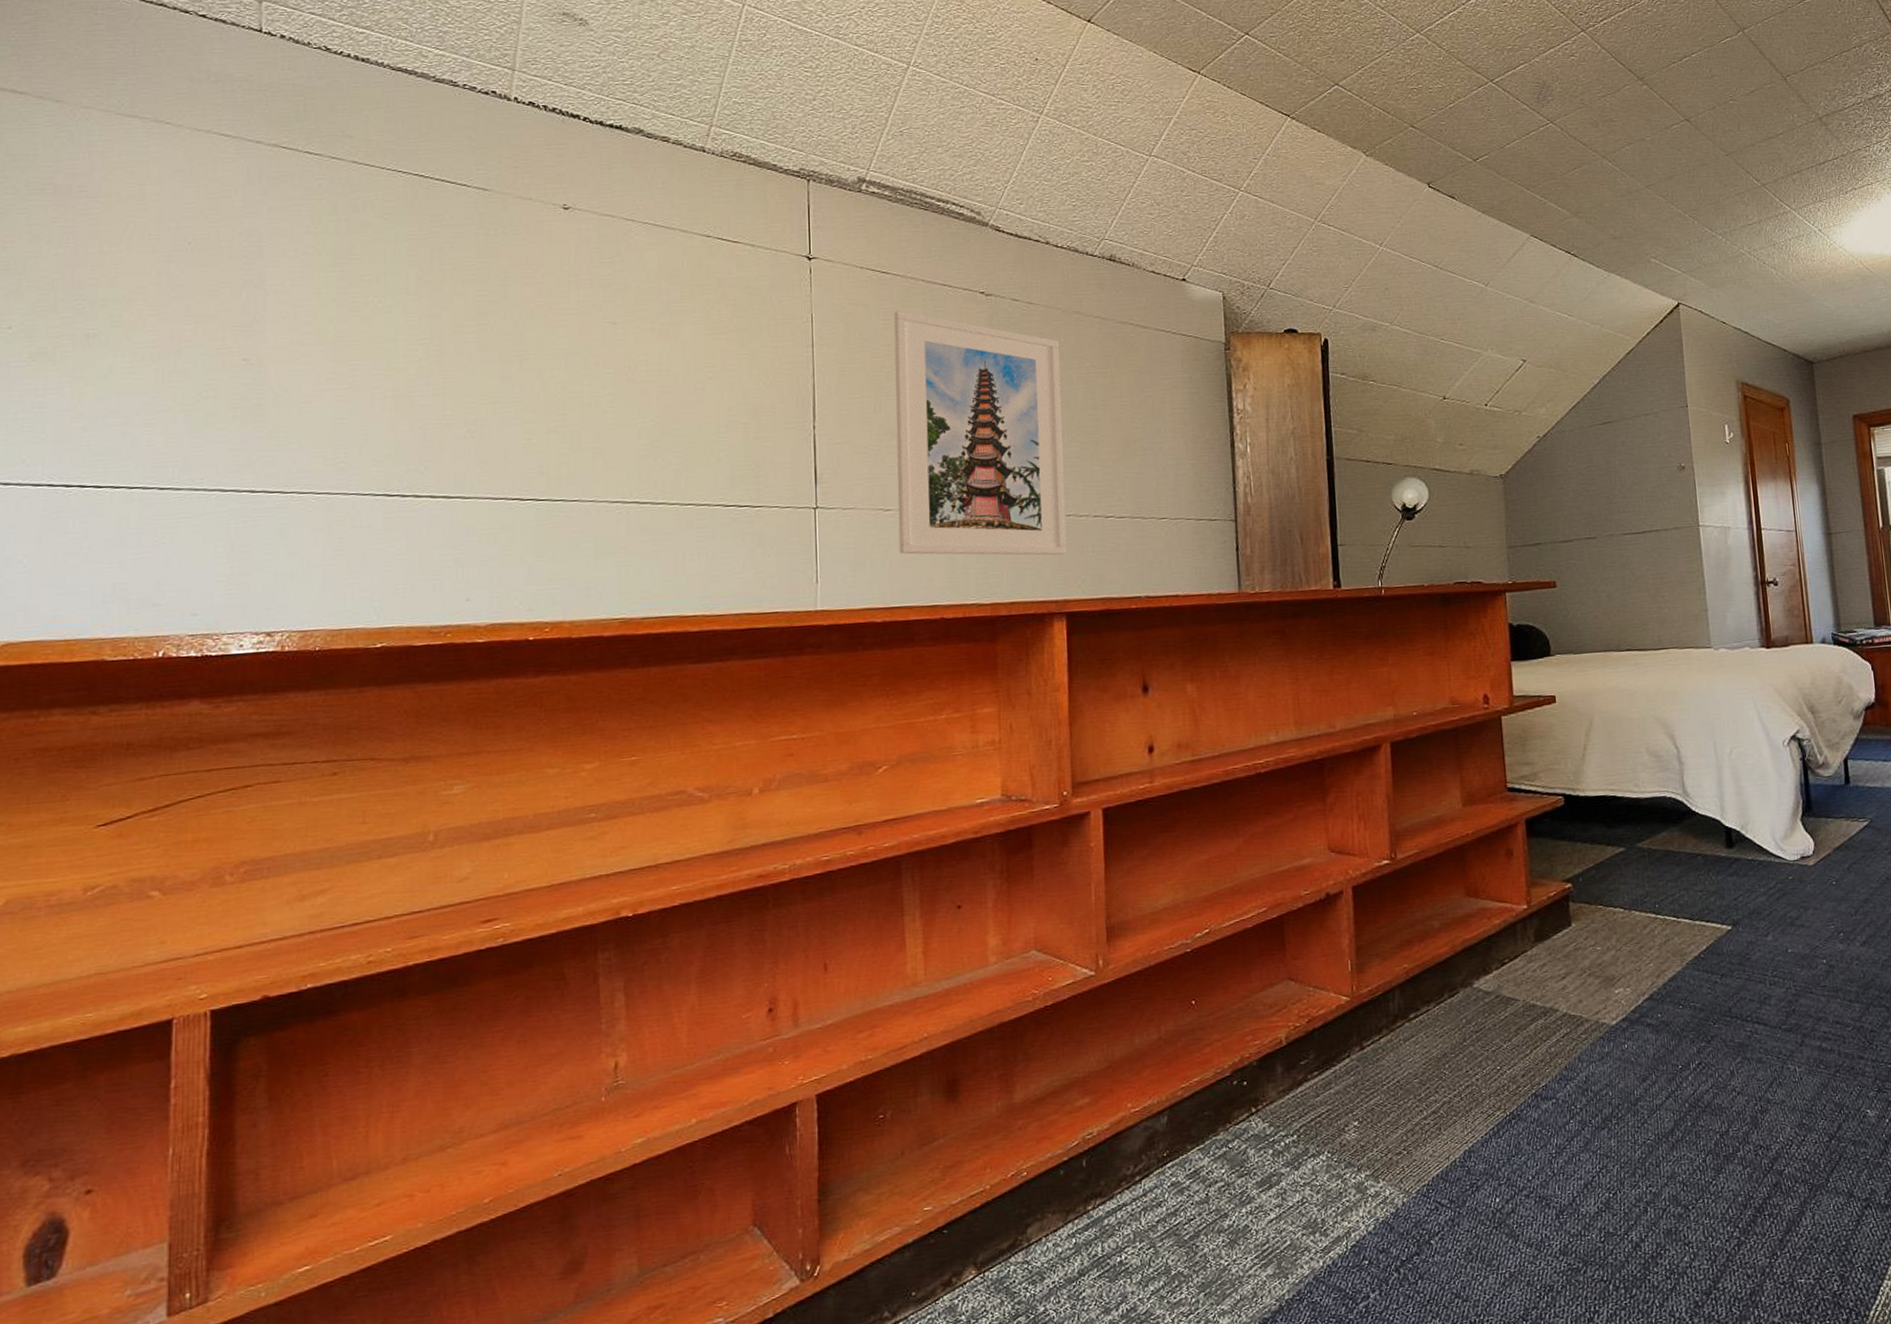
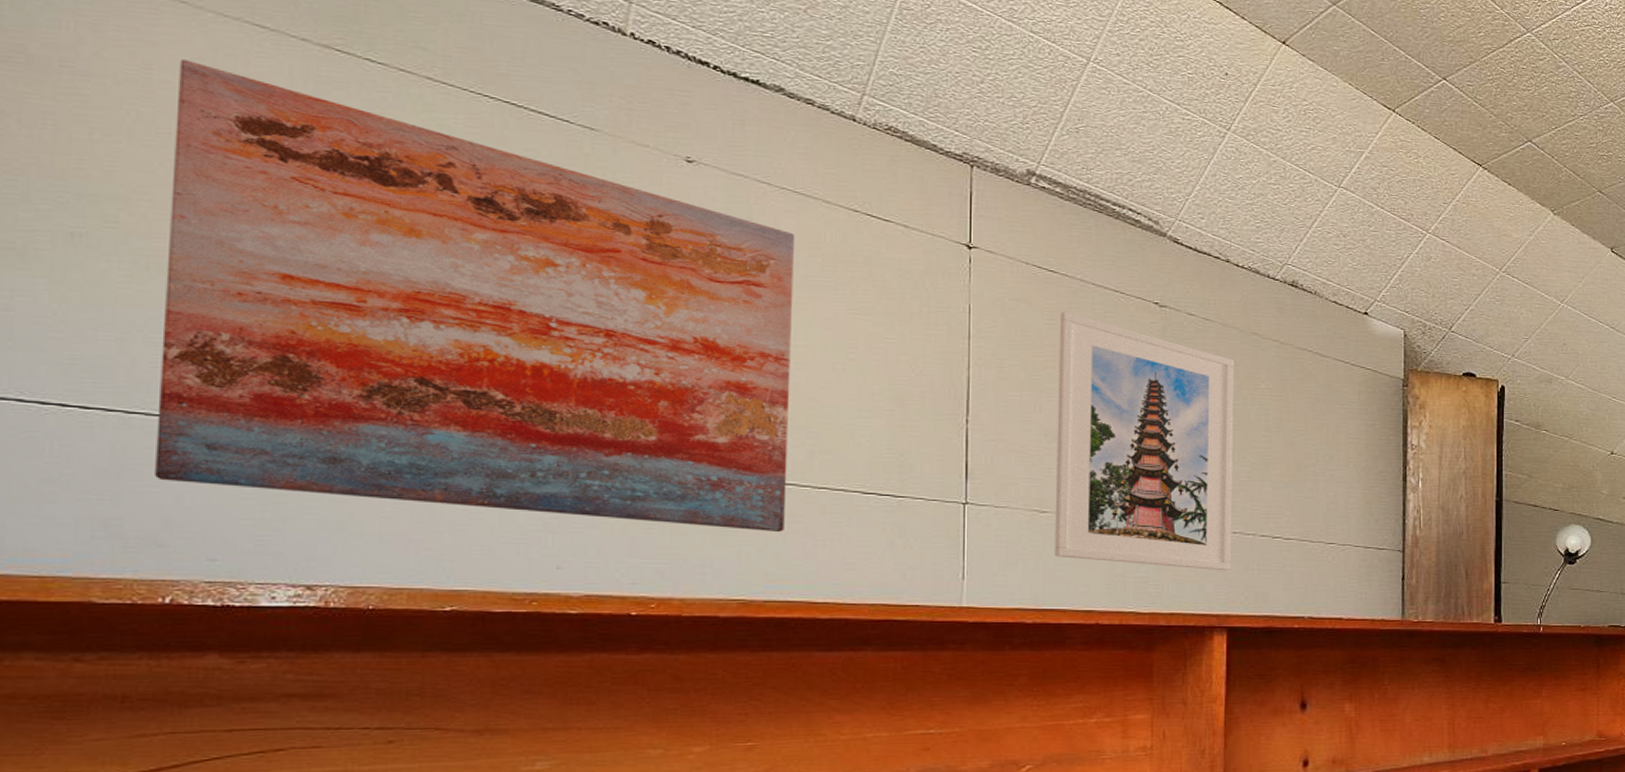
wall art: none [150,173,658,551] -> present [155,59,796,533]

